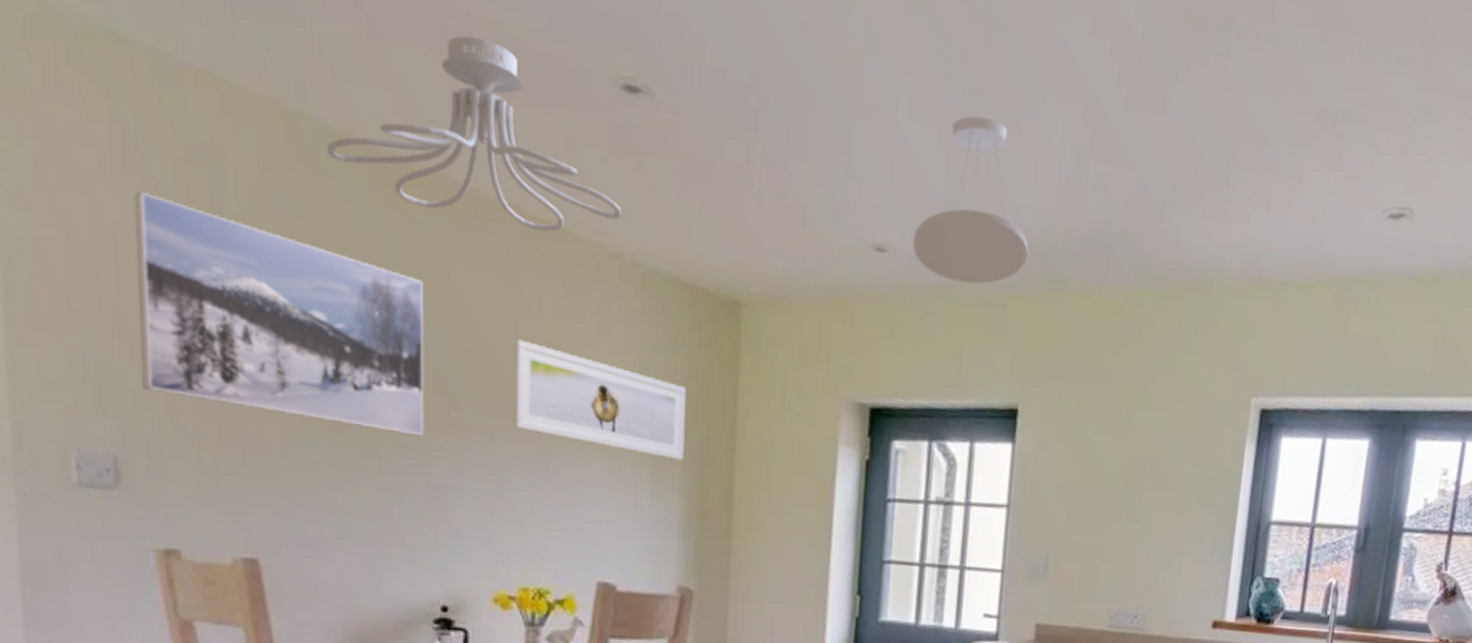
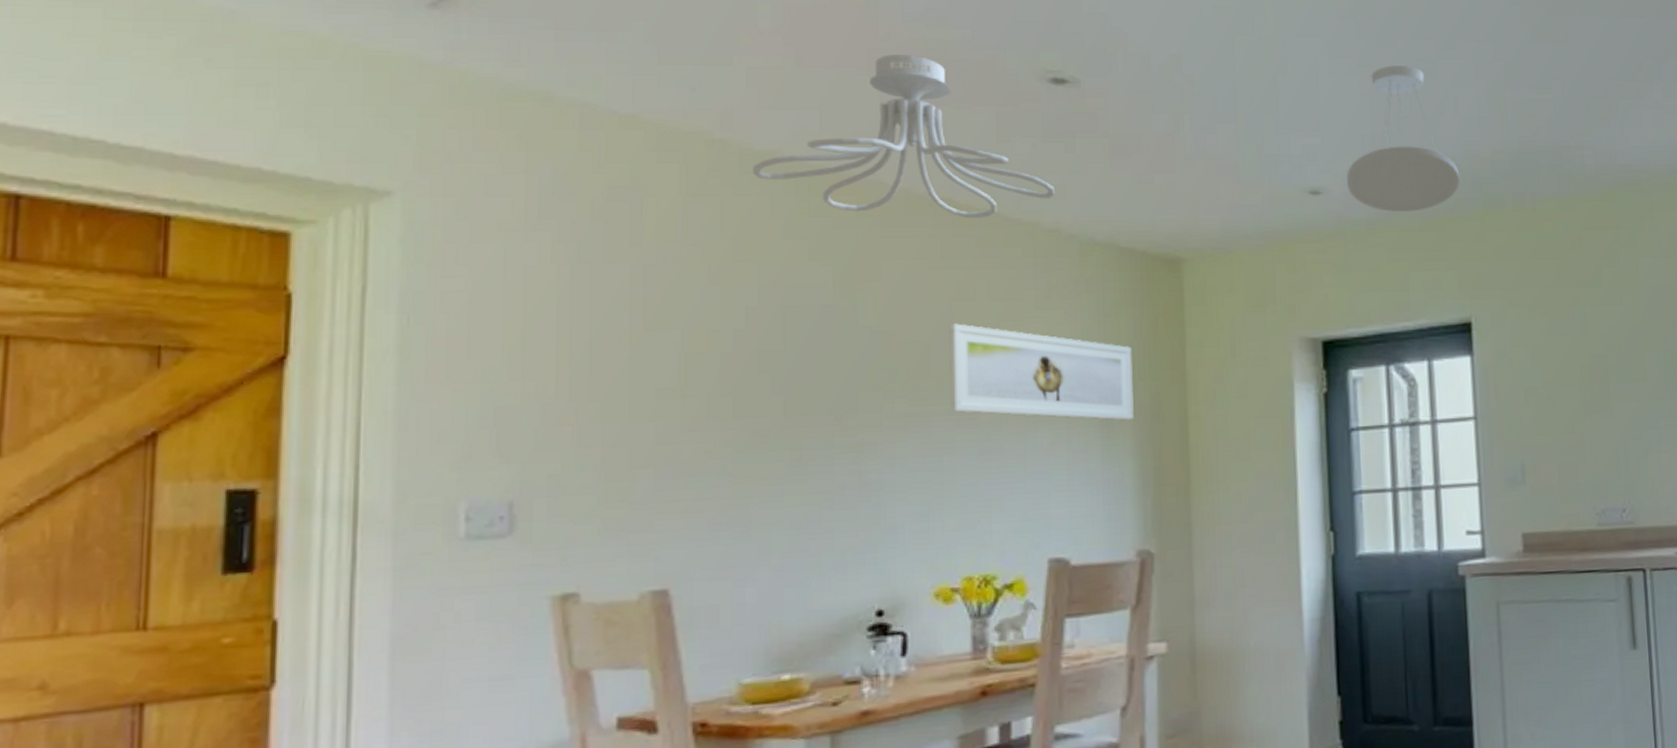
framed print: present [133,192,424,436] -> none [546,234,855,434]

